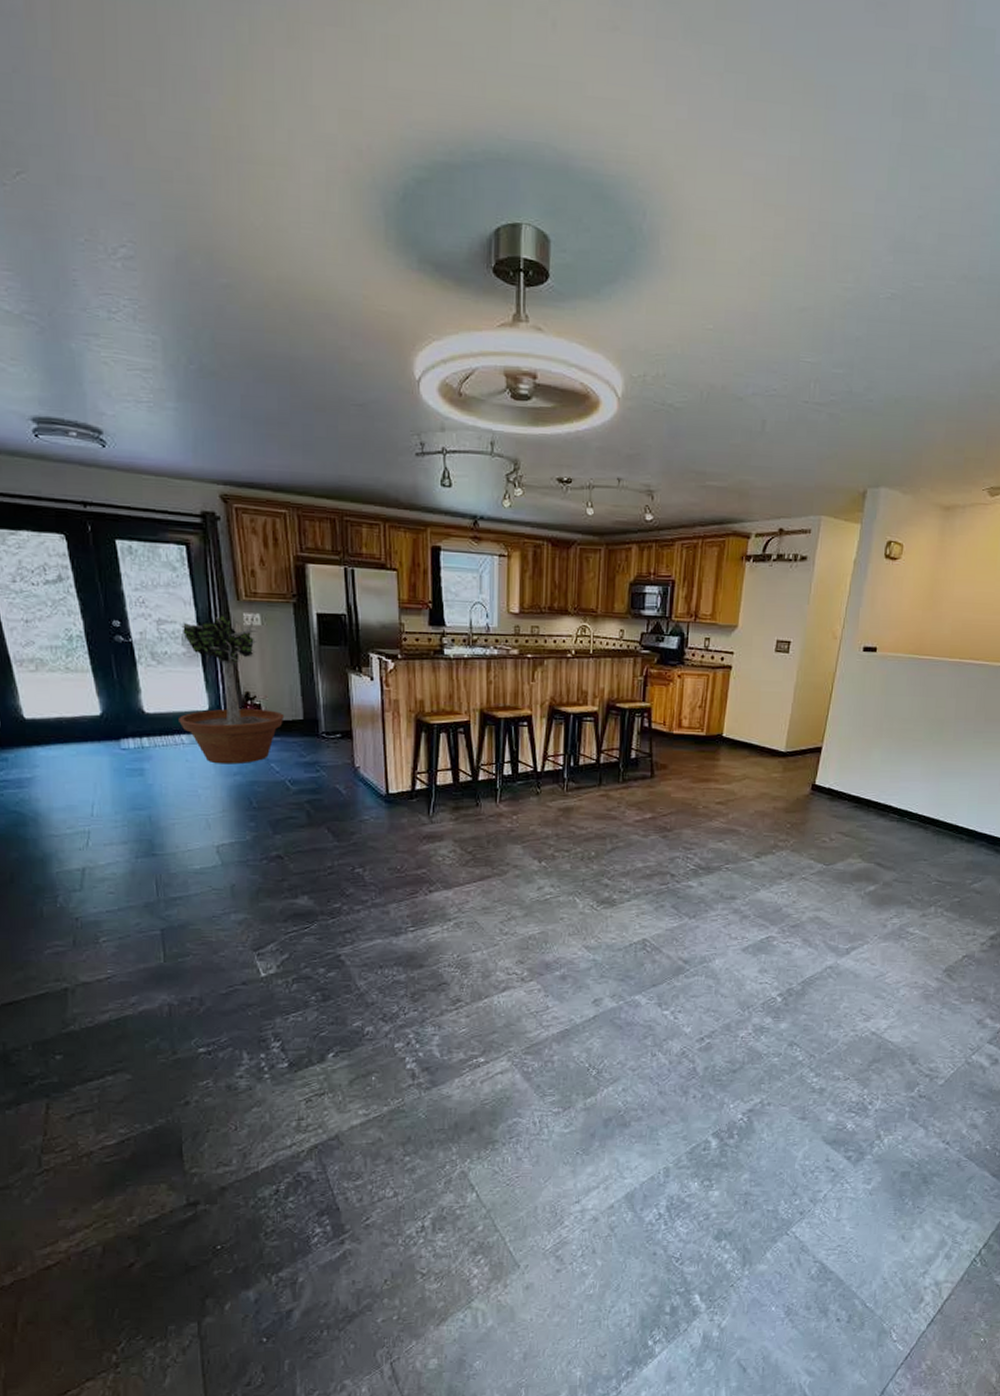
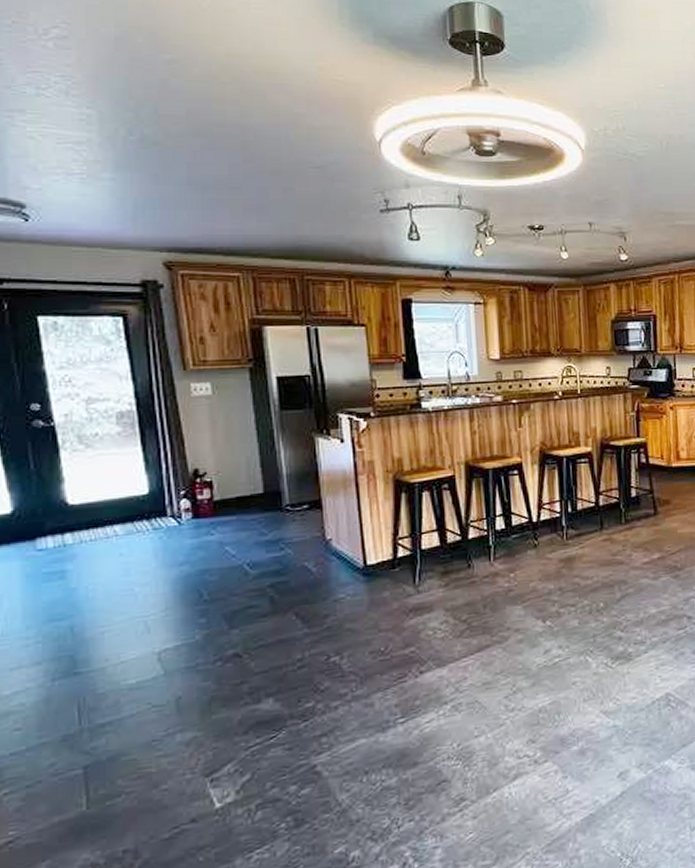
potted tree: present [179,609,285,764] -> none [111,378,241,555]

